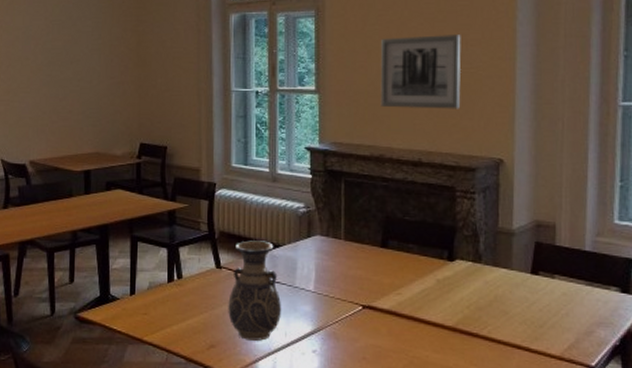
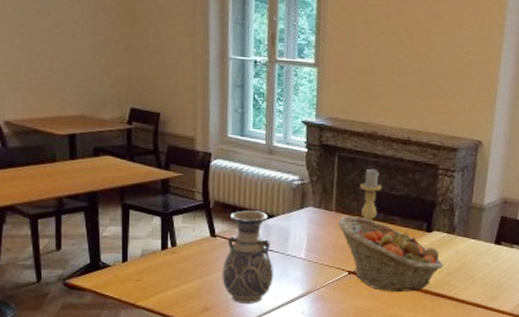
fruit basket: none [347,244,472,330] -> present [337,216,444,293]
candle holder: none [370,193,393,250] -> present [360,168,381,221]
wall art: present [380,35,461,109] -> none [376,15,456,92]

